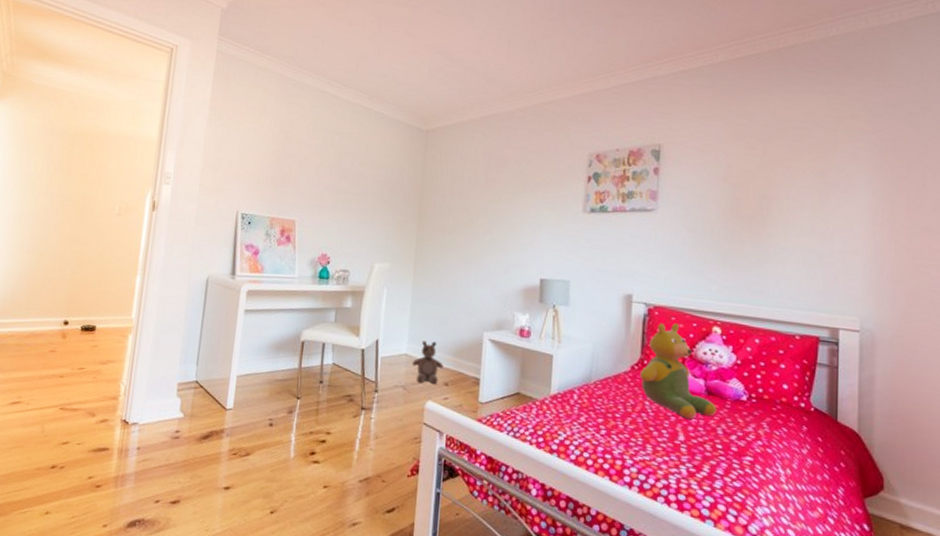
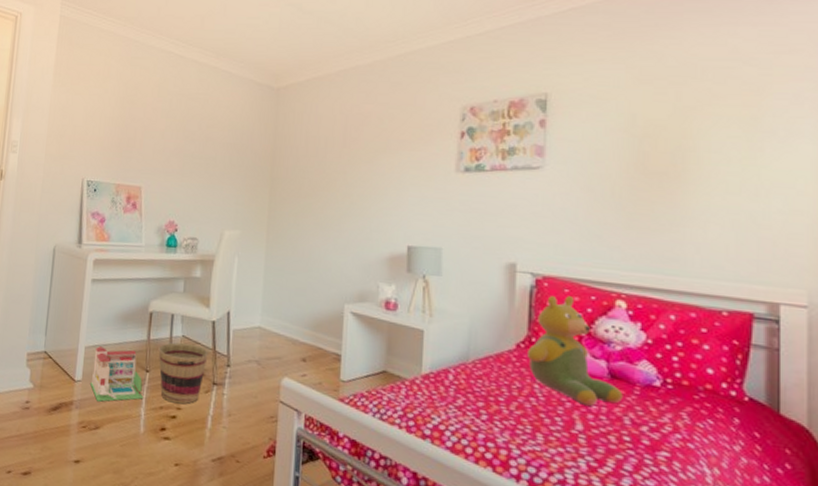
dollhouse: none [242,375,295,429] -> present [90,346,144,402]
basket: none [309,370,358,429] -> present [158,342,208,405]
stuffed animal: present [411,340,444,384] -> none [266,312,301,359]

